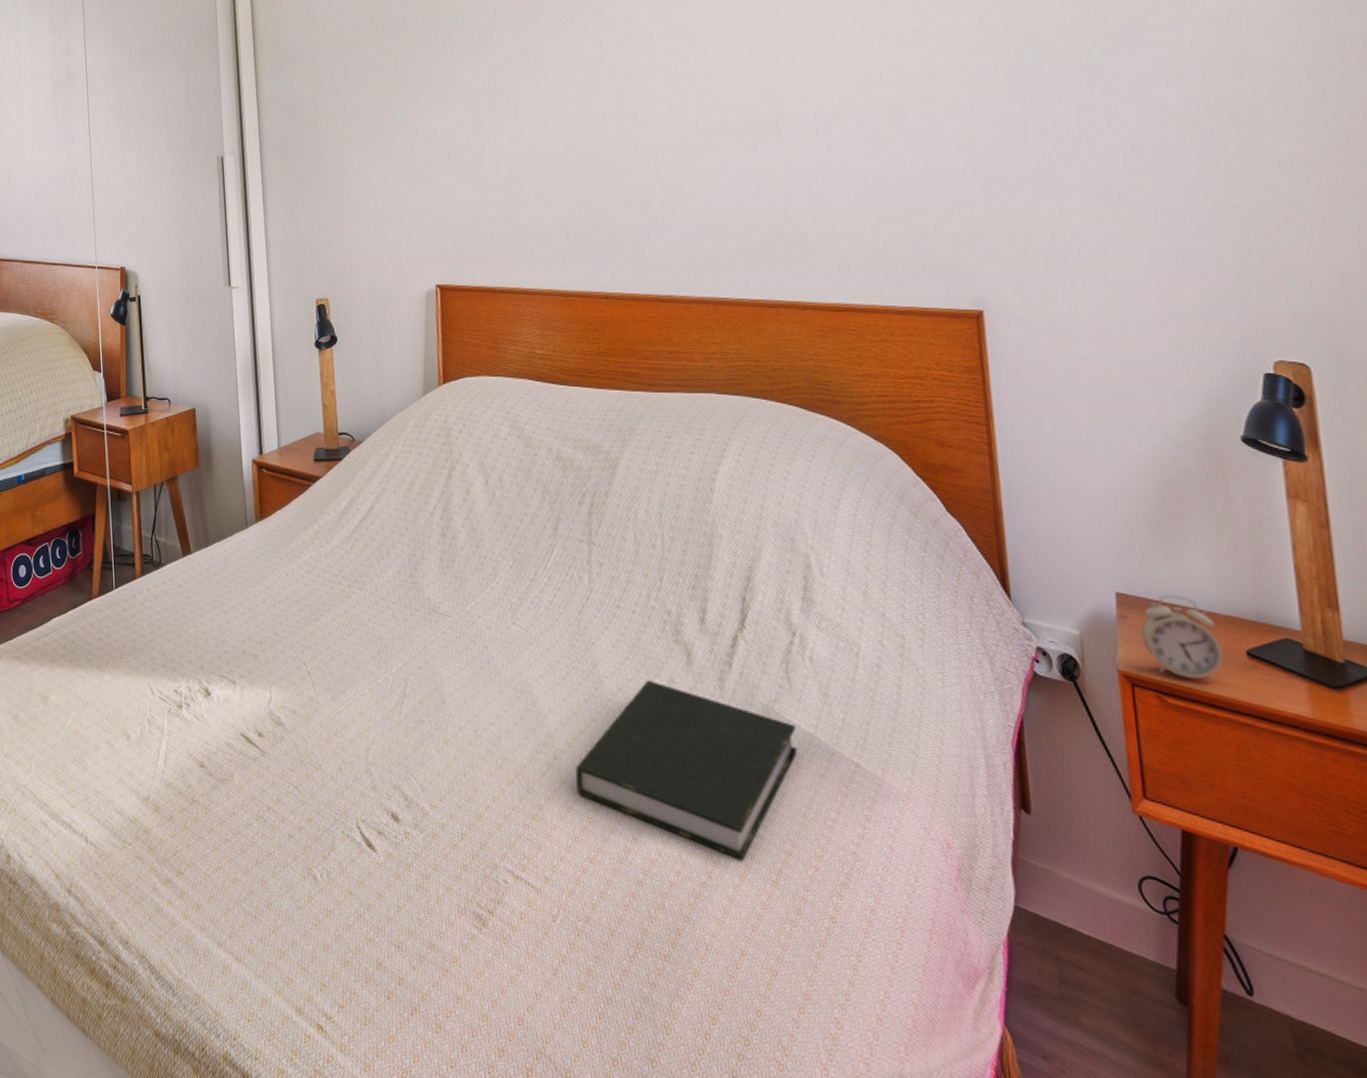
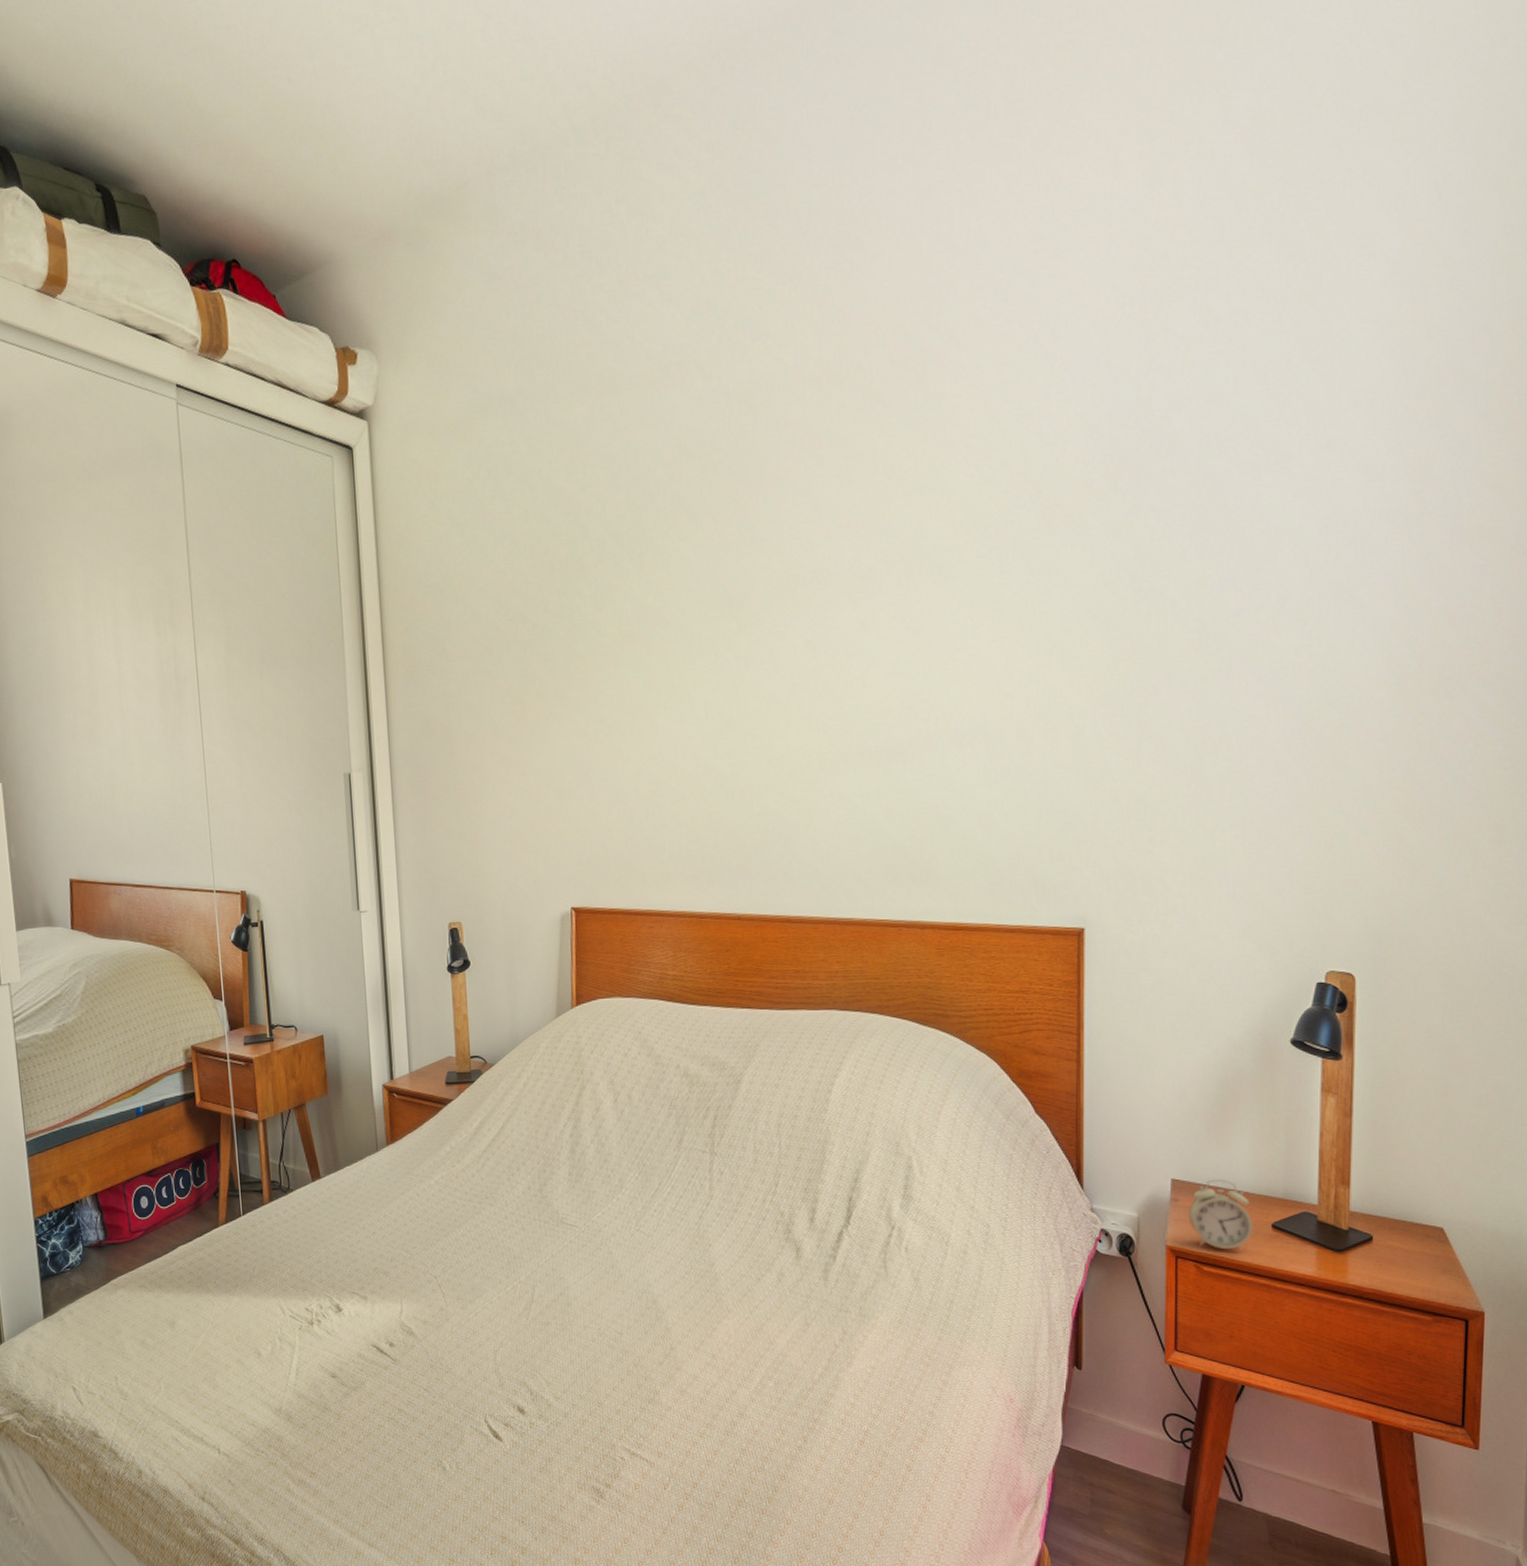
book: present [575,679,798,861] -> none [690,1274,889,1425]

